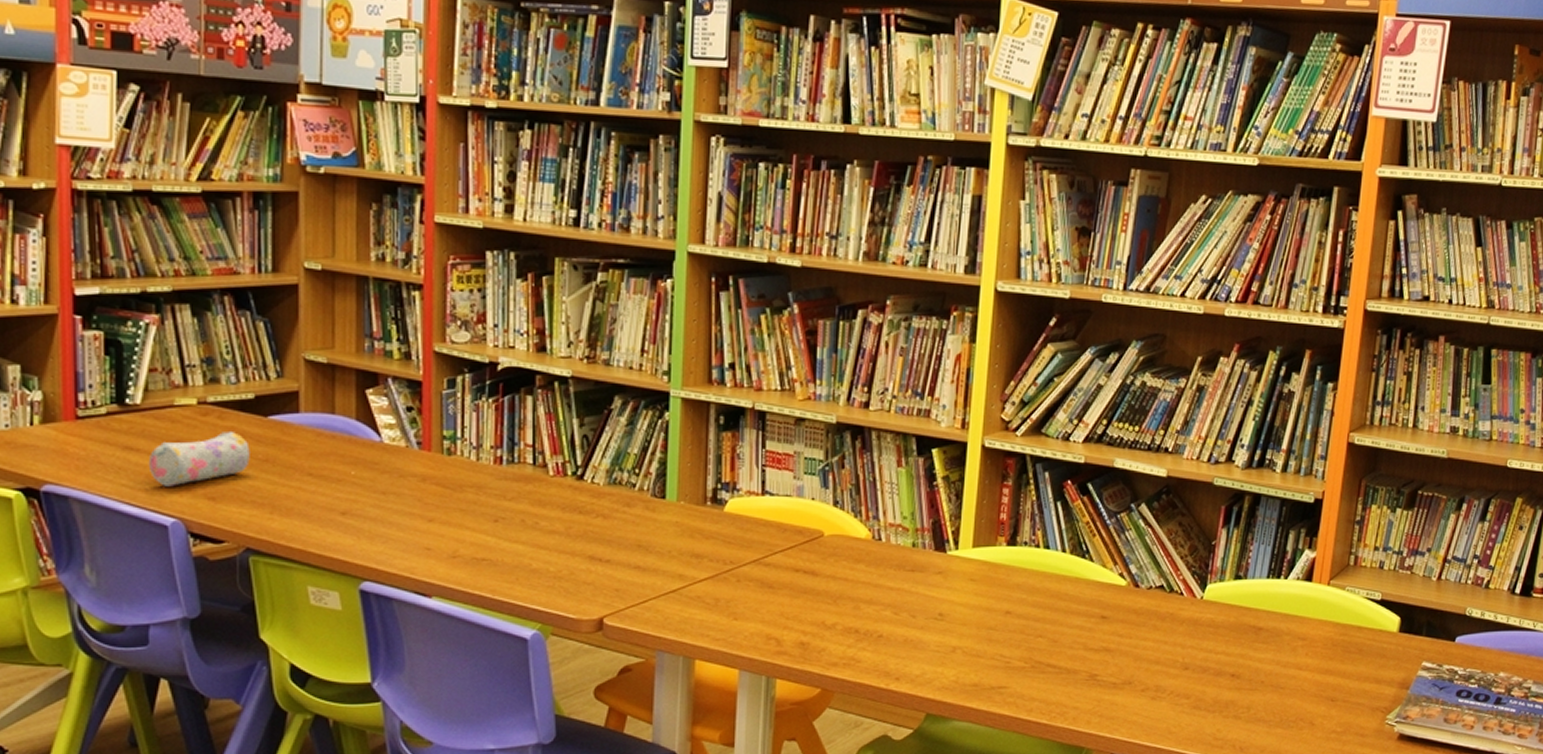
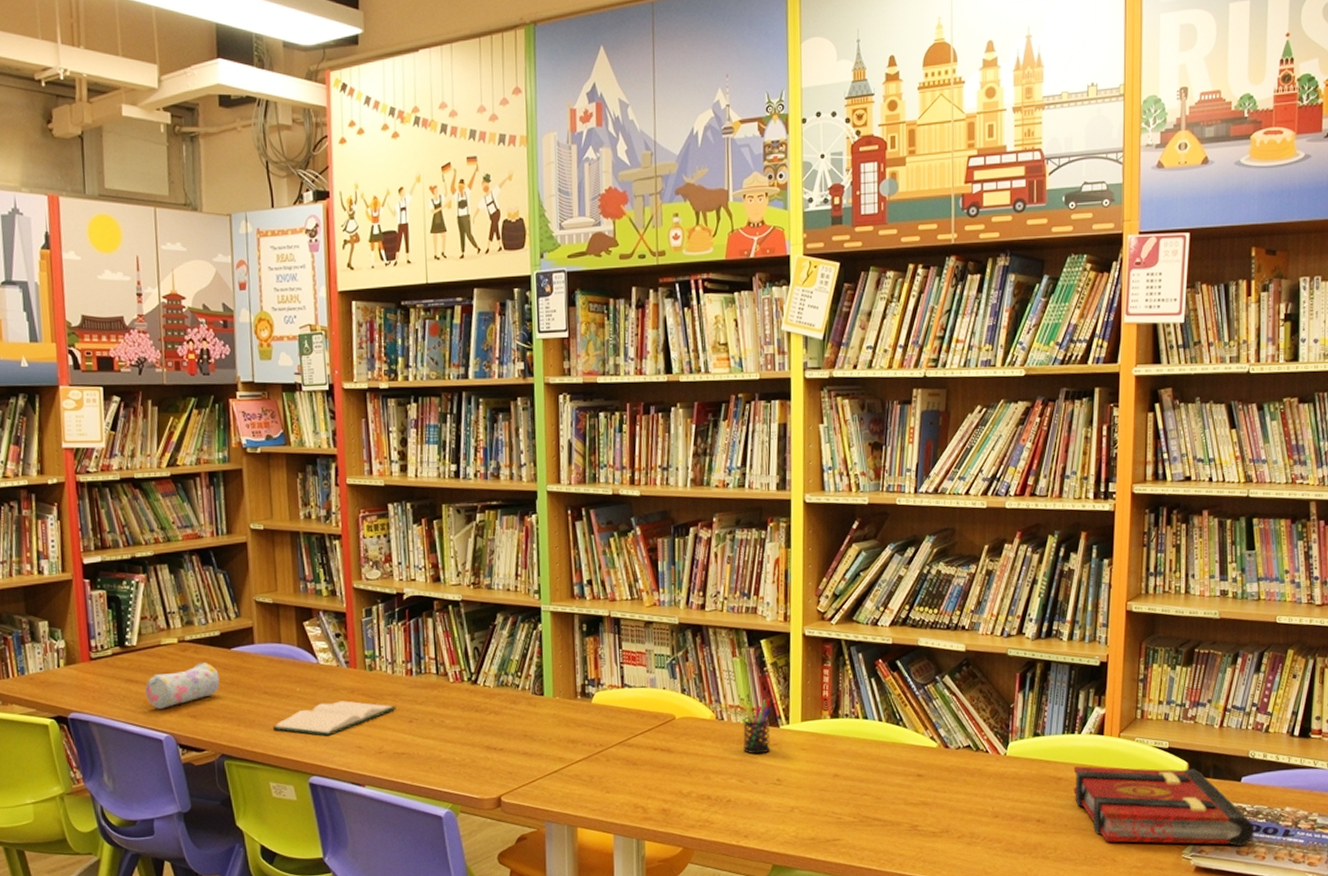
hardback book: none [317,490,479,533] -> present [273,700,396,736]
pen holder: none [902,517,939,583] -> present [739,698,771,755]
book: none [1274,616,1466,714] -> present [1073,766,1255,847]

